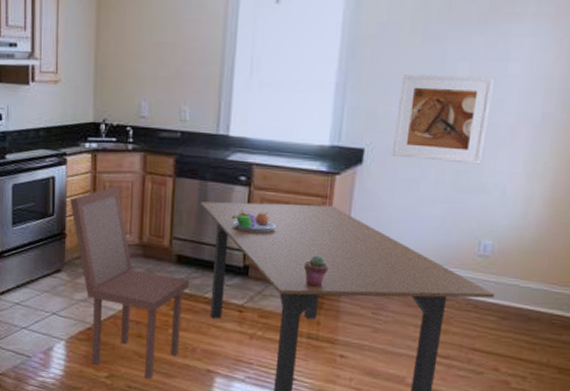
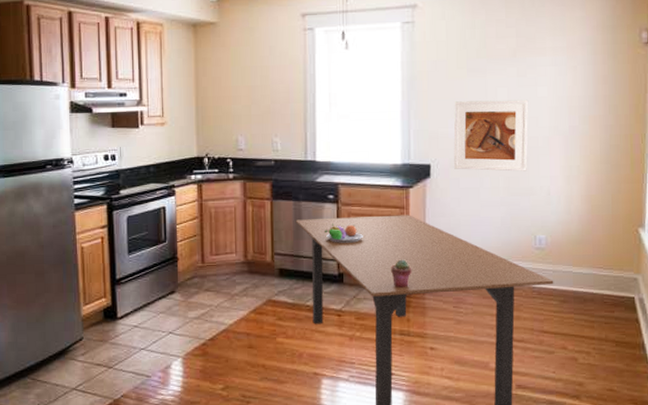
dining chair: present [70,186,190,380] -> none [180,211,292,387]

